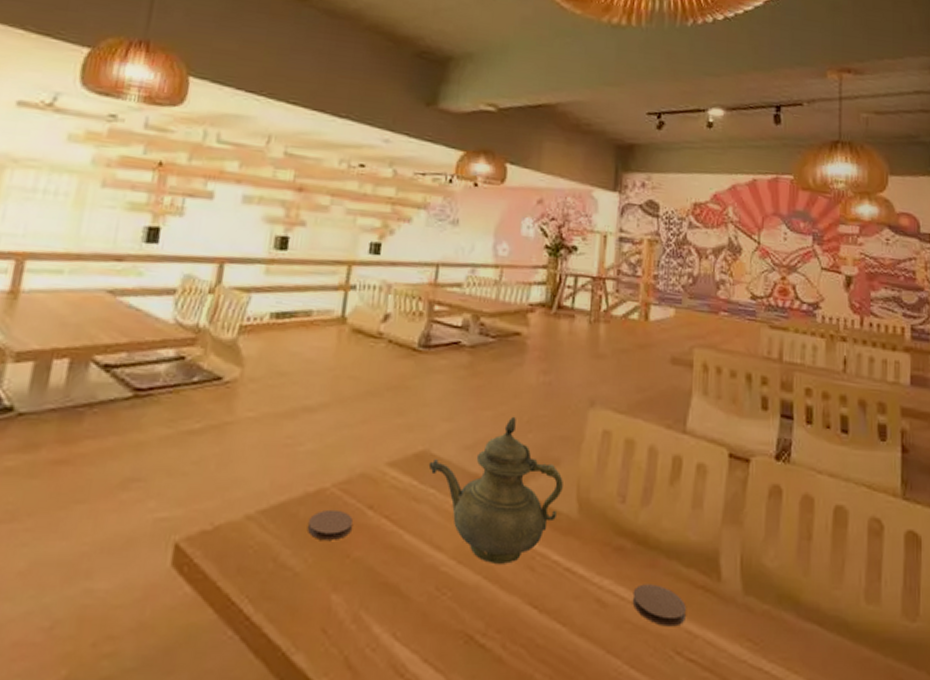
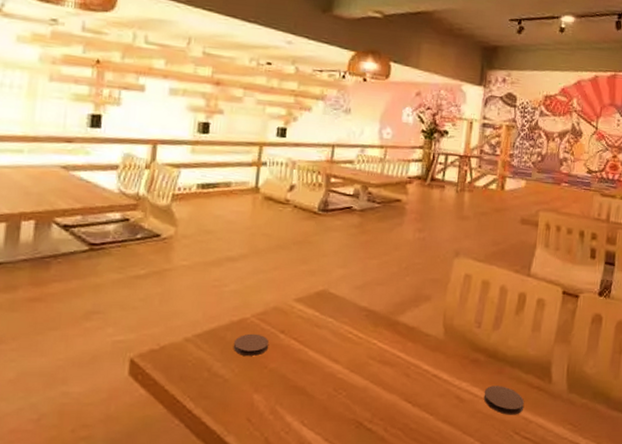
teapot: present [428,416,563,564] -> none [327,264,433,372]

